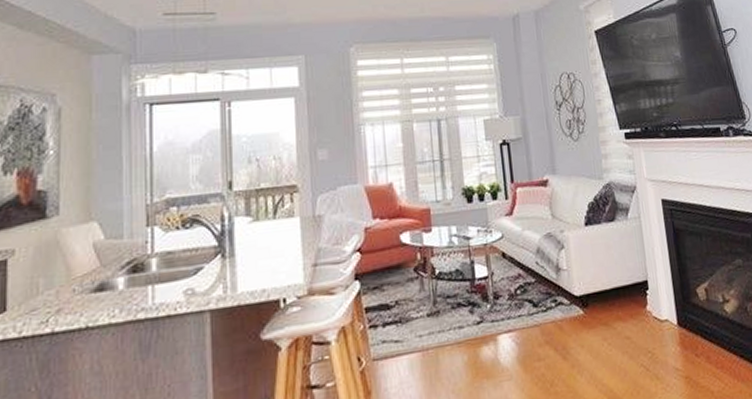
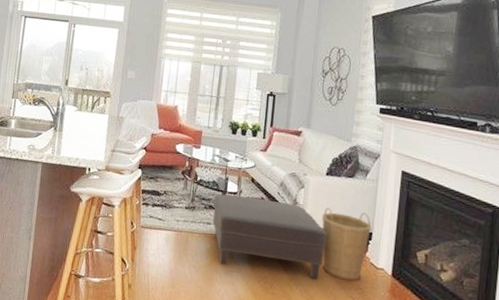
ottoman: none [461,271,604,377] -> present [213,194,327,279]
basket: none [591,259,647,348] -> present [322,207,372,281]

